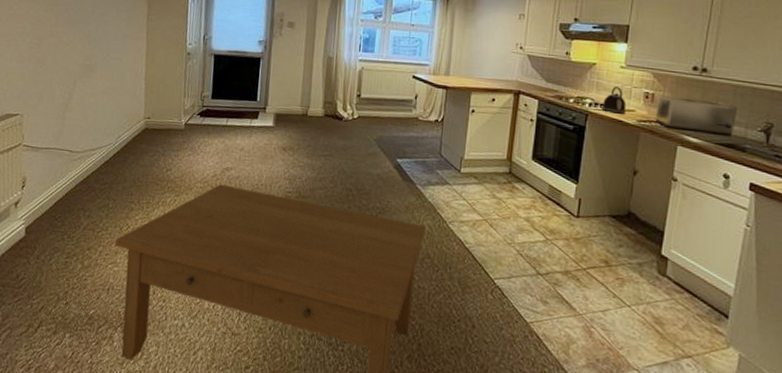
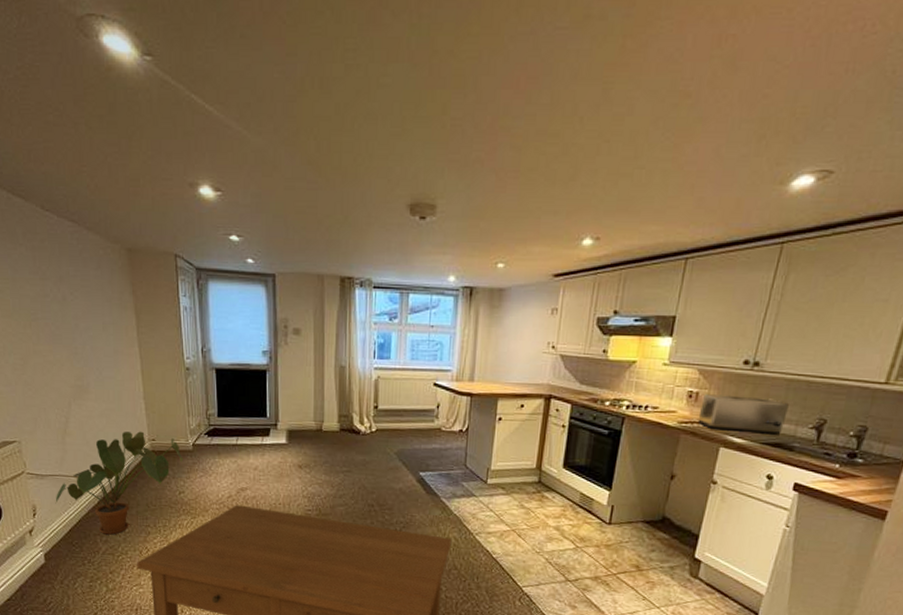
house plant: none [45,109,175,210] -> present [55,431,183,535]
kettle: present [601,86,627,114] -> none [640,386,668,416]

